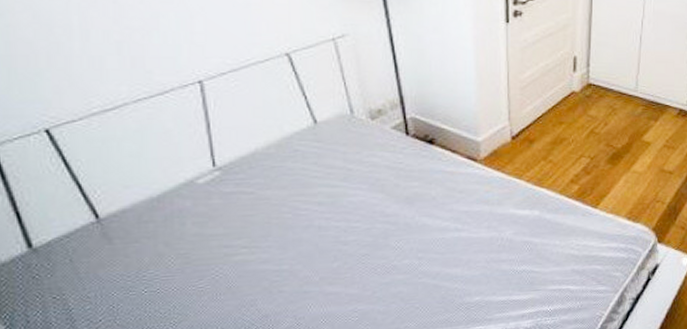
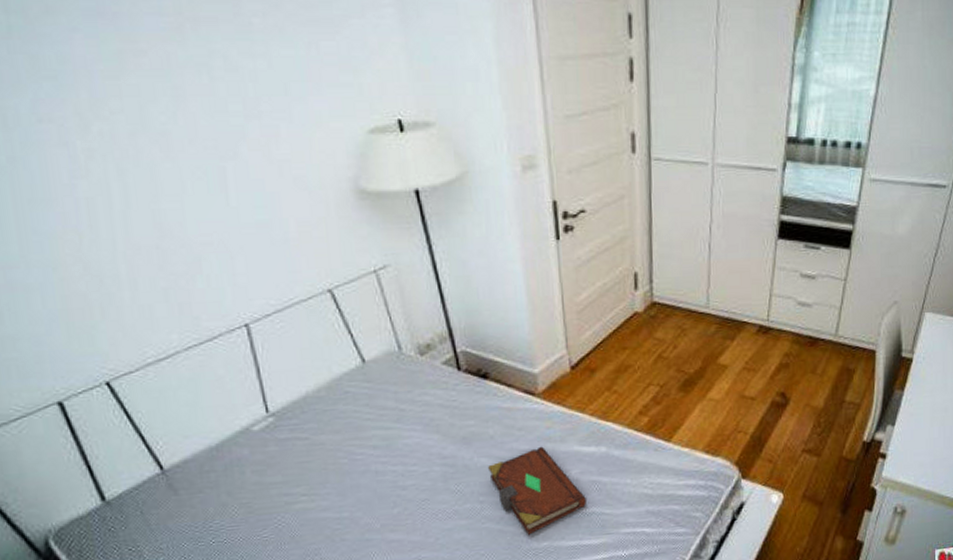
book: none [429,208,518,290] -> present [488,446,586,535]

